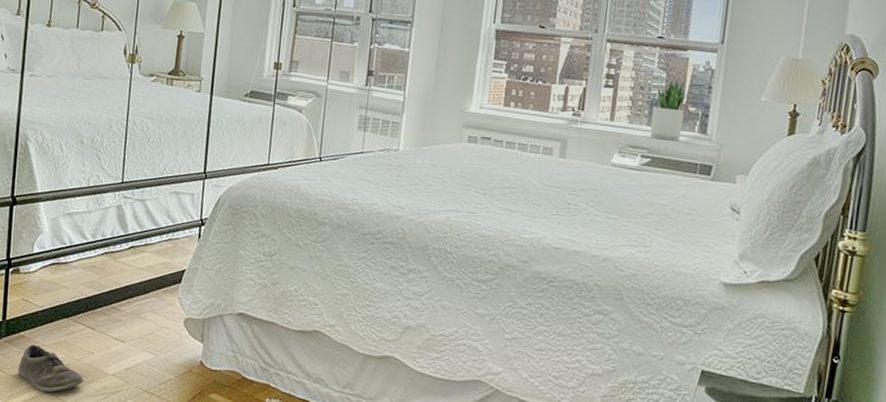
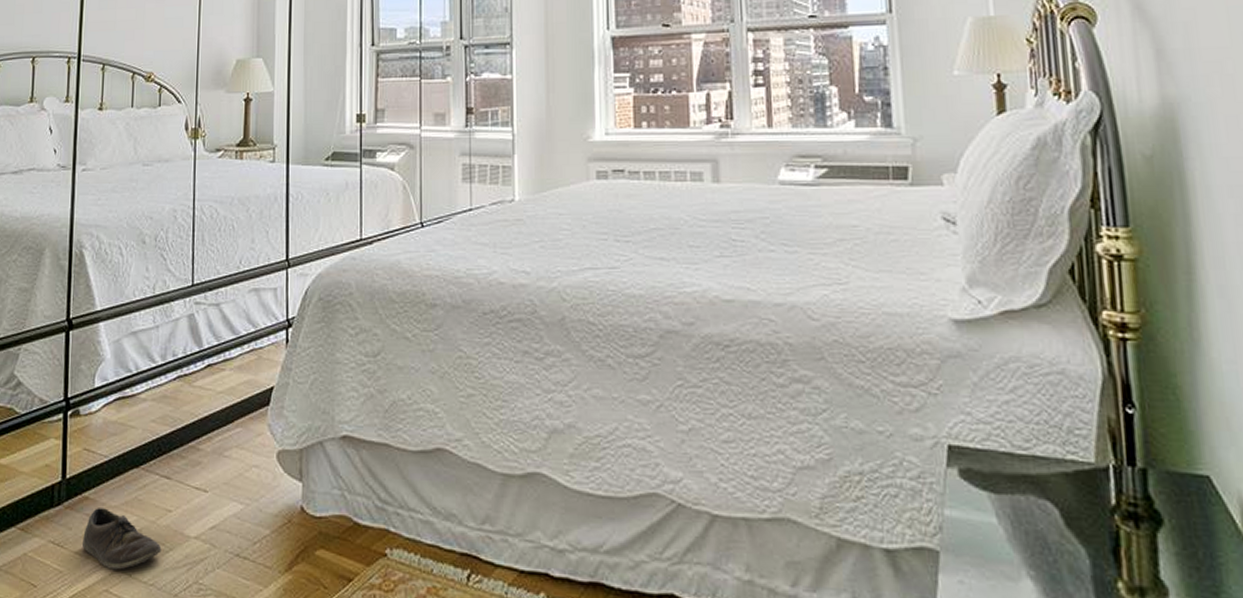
planter: present [650,79,687,141] -> none [818,64,861,141]

